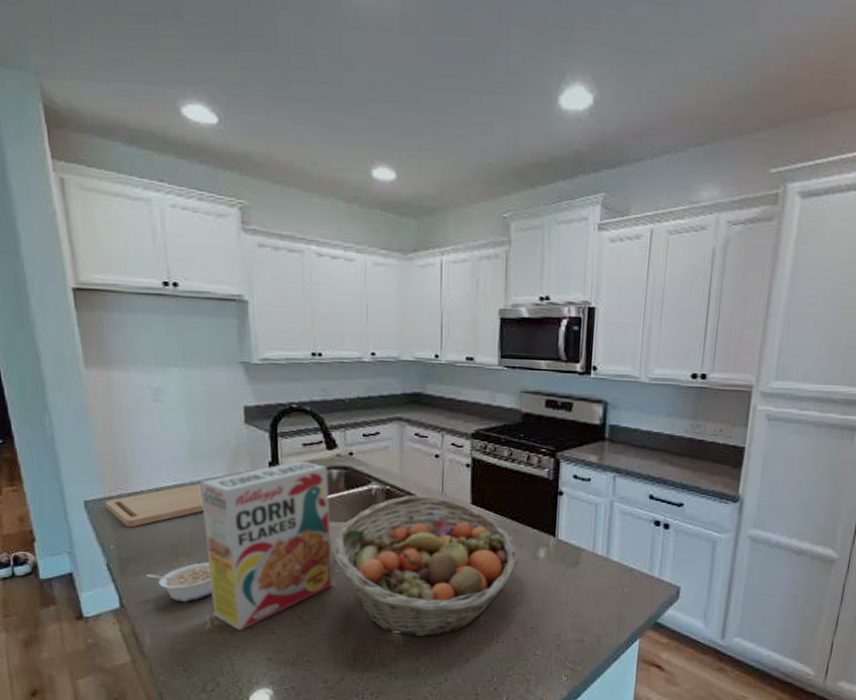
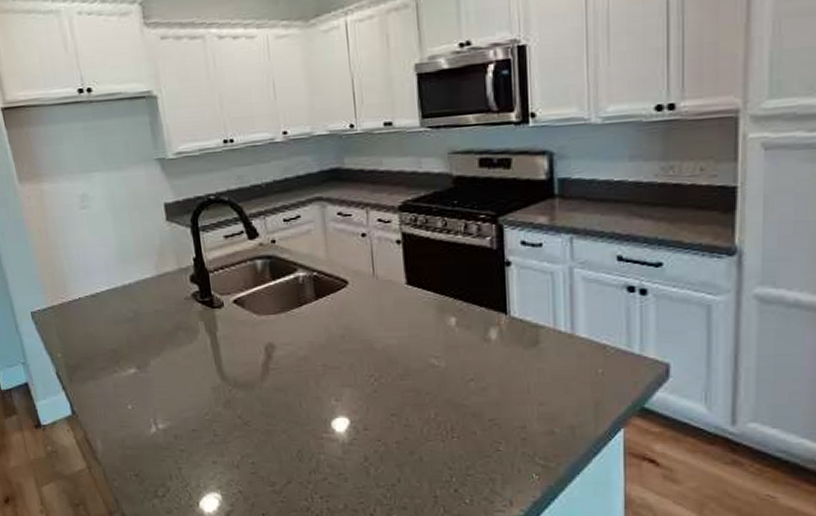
cutting board: present [105,484,203,528] -> none [49,287,137,335]
legume: present [147,562,213,602] -> none [92,365,154,406]
cereal box: present [199,460,334,630] -> none [130,253,270,433]
fruit basket: present [331,495,517,637] -> none [264,279,466,434]

